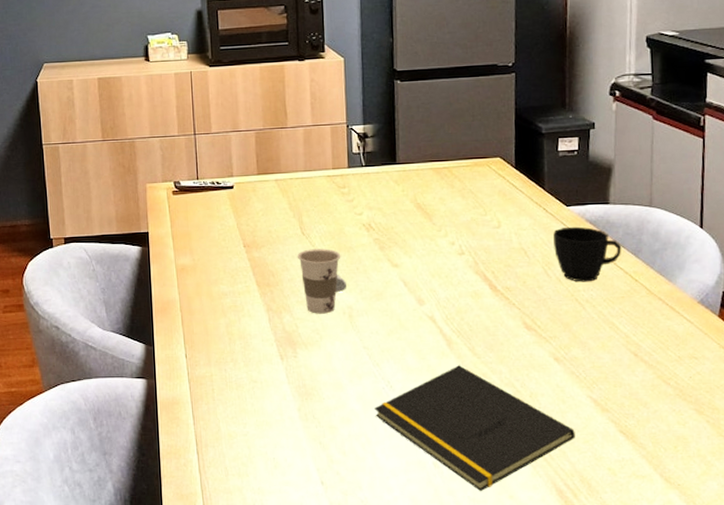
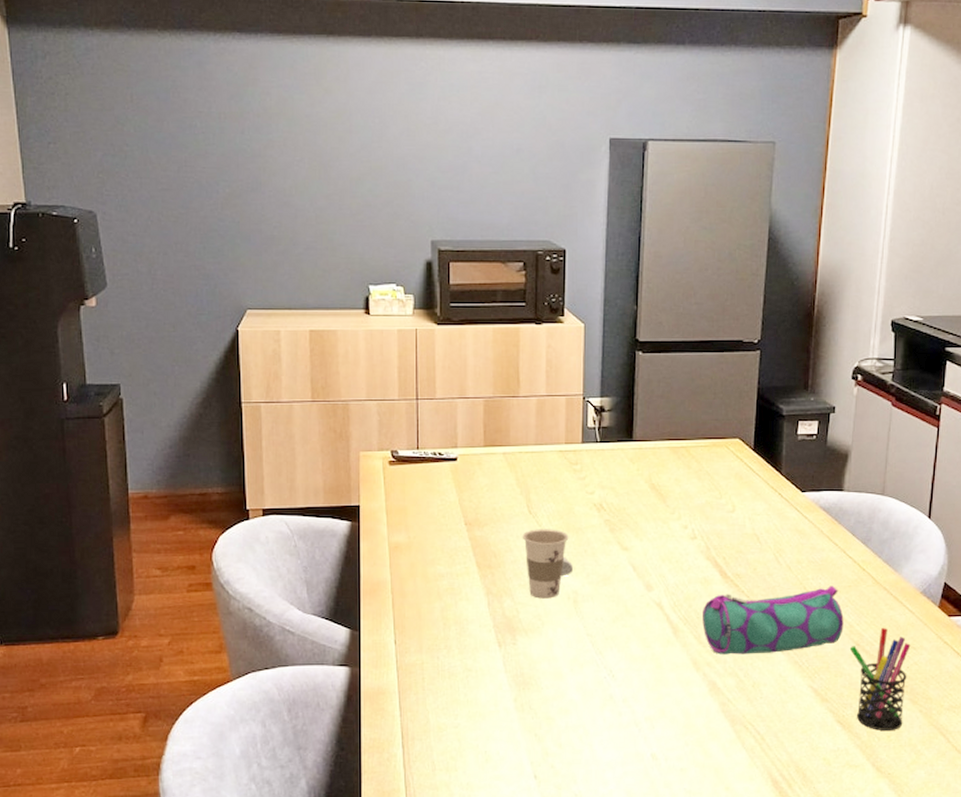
notepad: present [374,365,575,492] -> none [594,654,794,784]
pencil case: none [475,297,620,366] -> present [702,585,844,655]
cup: present [553,226,622,282] -> none [786,513,853,570]
pen holder: none [627,338,692,442] -> present [849,628,911,732]

